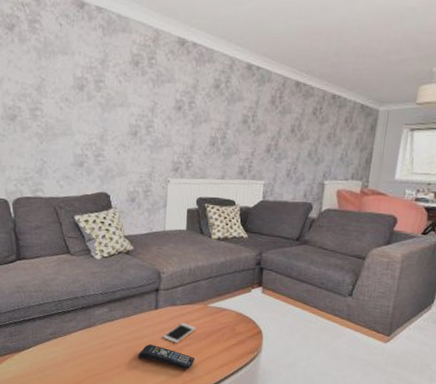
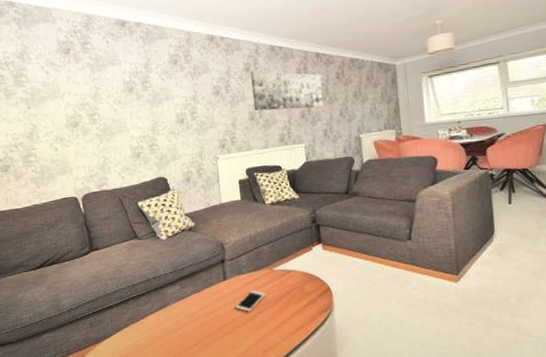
remote control: present [138,344,195,369] -> none [214,316,270,338]
wall art: none [217,90,297,144] -> present [251,71,324,111]

